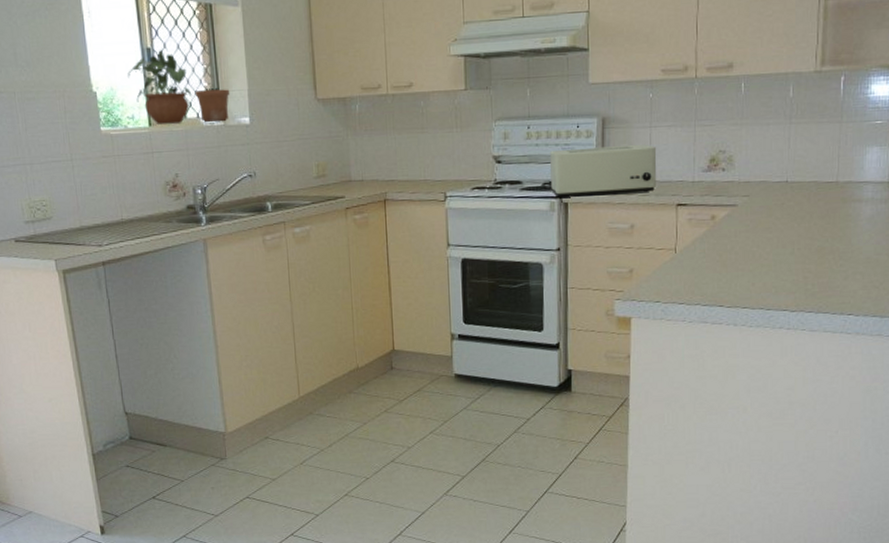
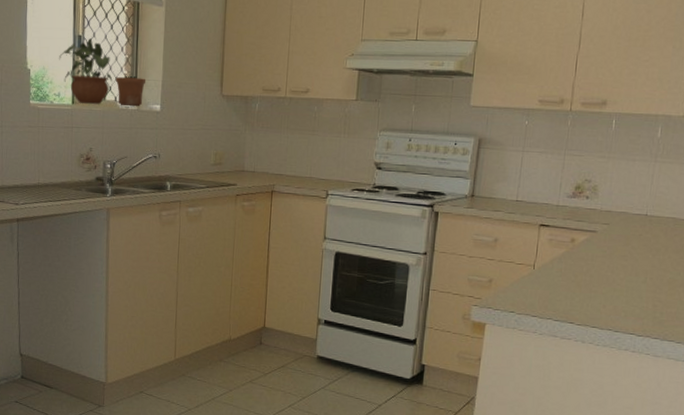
toaster: present [550,143,657,198] -> none [425,163,527,211]

